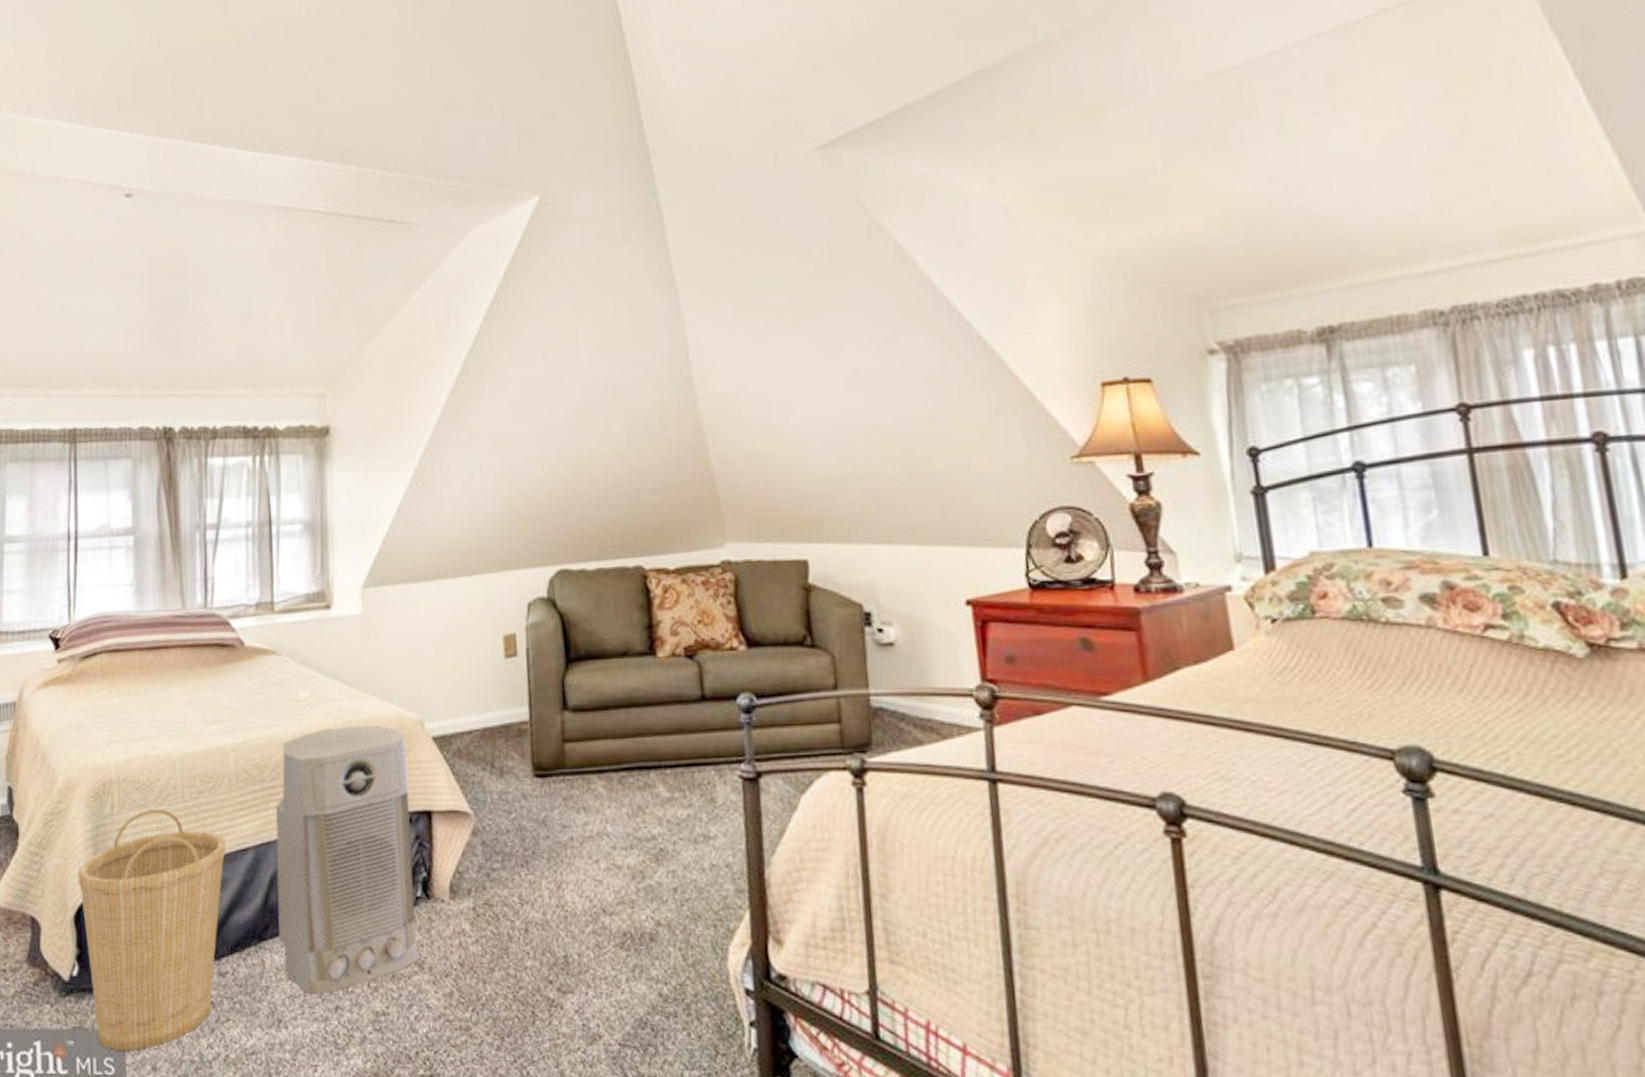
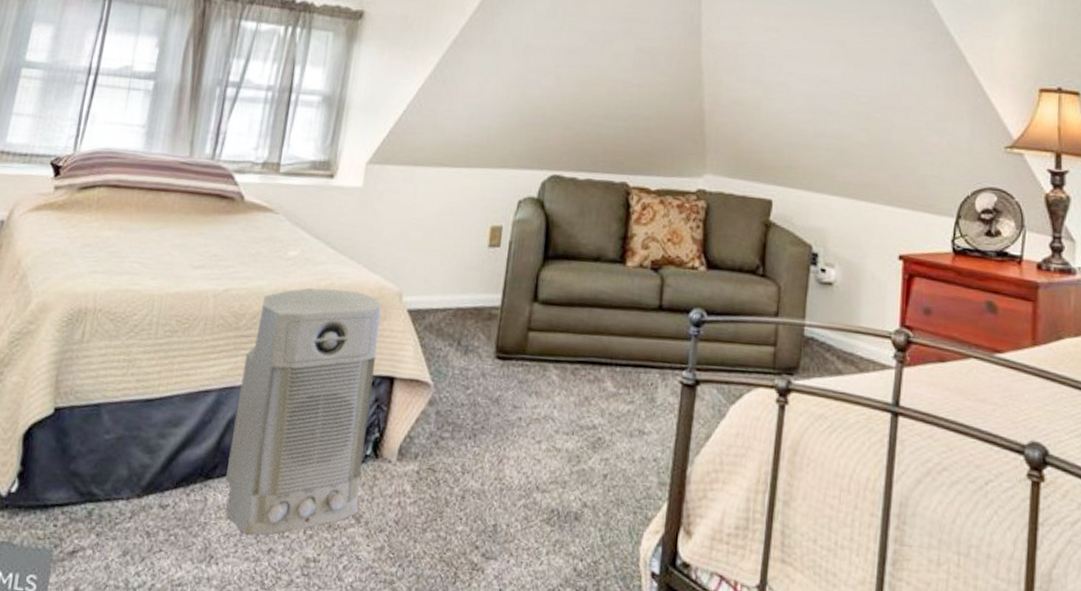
basket: present [77,809,226,1050] -> none [25,341,190,571]

